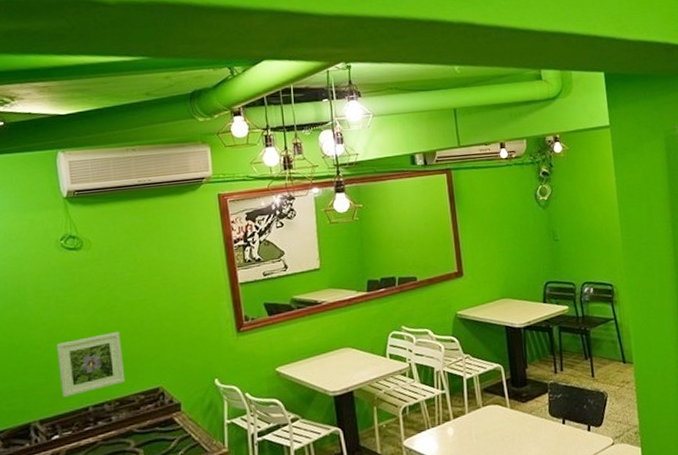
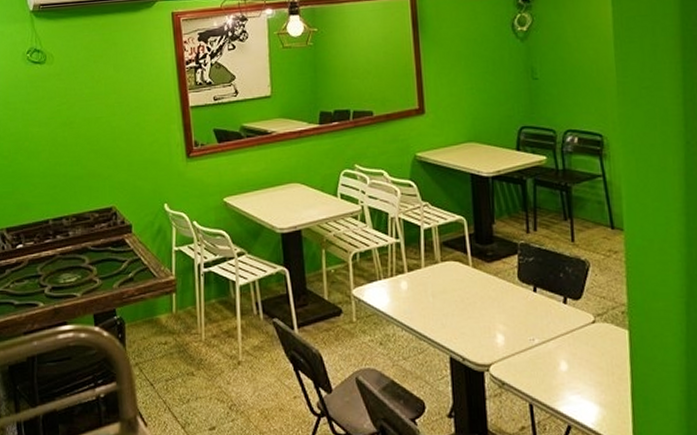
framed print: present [56,332,126,398] -> none [22,148,82,209]

